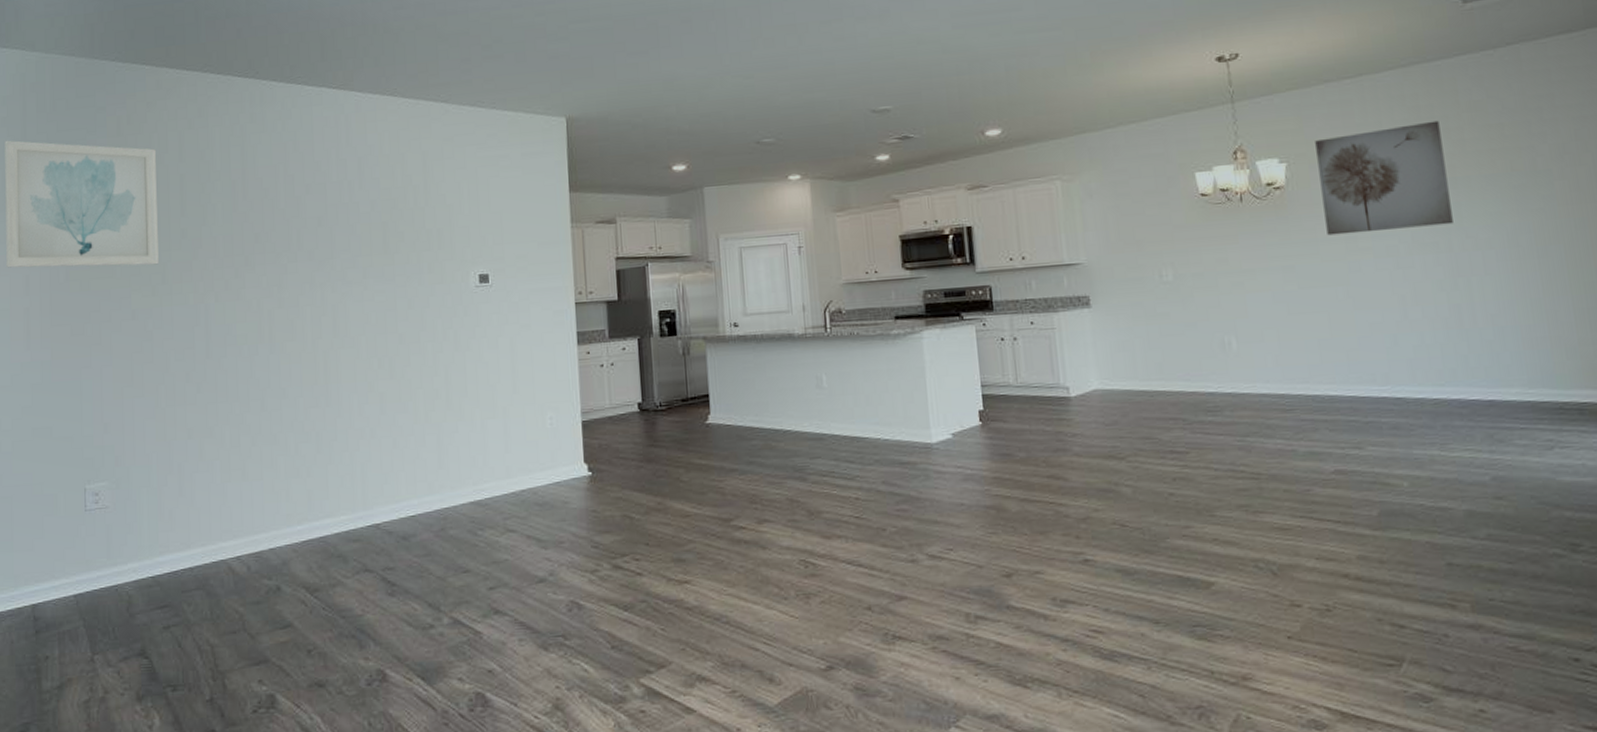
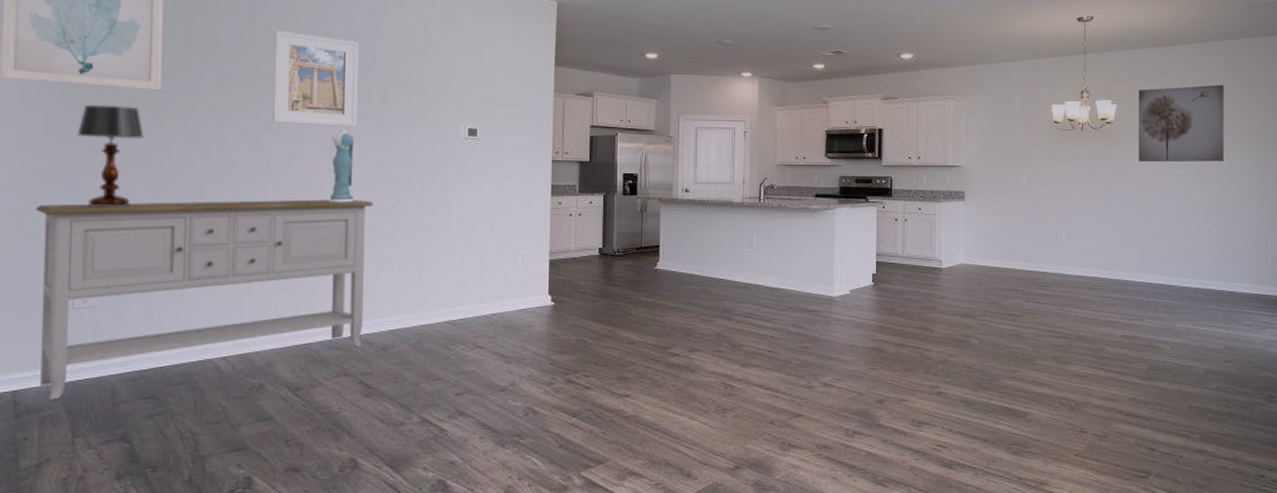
sideboard: none [45,367,383,614] -> present [36,199,374,400]
table lamp: none [81,284,145,398] -> present [77,104,144,208]
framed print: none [268,185,359,289] -> present [273,30,359,128]
dress: none [334,288,362,372] -> present [328,129,354,202]

